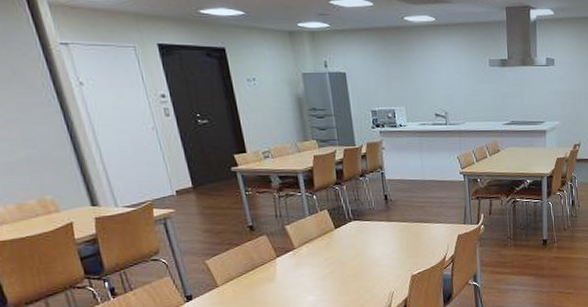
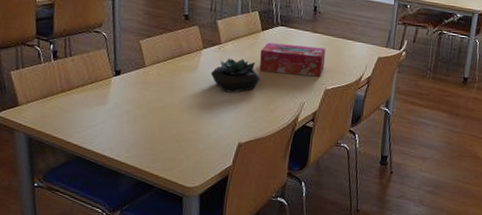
succulent plant: none [290,260,345,297] -> present [210,59,261,93]
tissue box: none [337,235,407,270] -> present [259,42,326,77]

